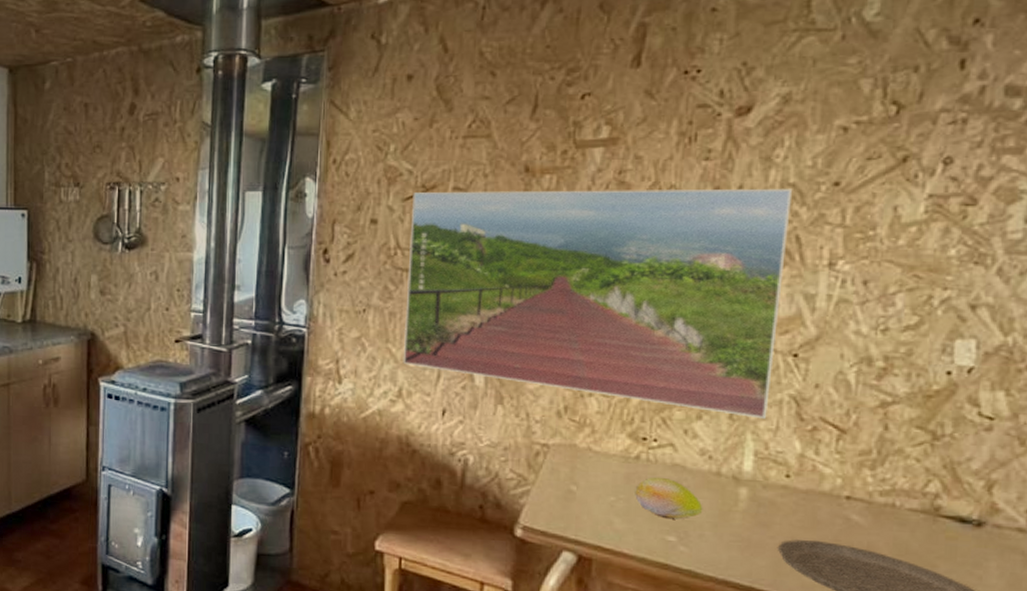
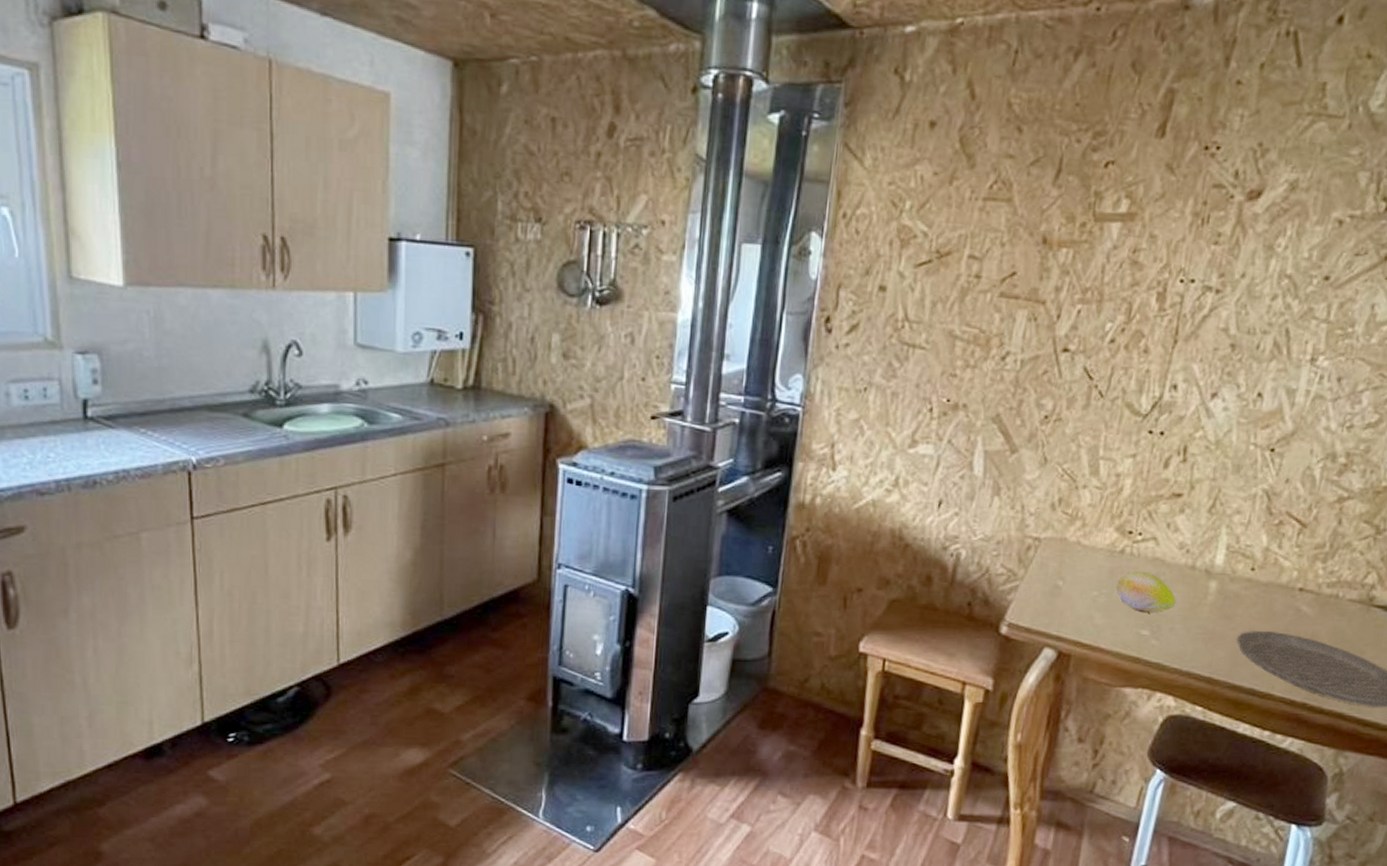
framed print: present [403,188,793,419] -> none [902,258,1289,513]

